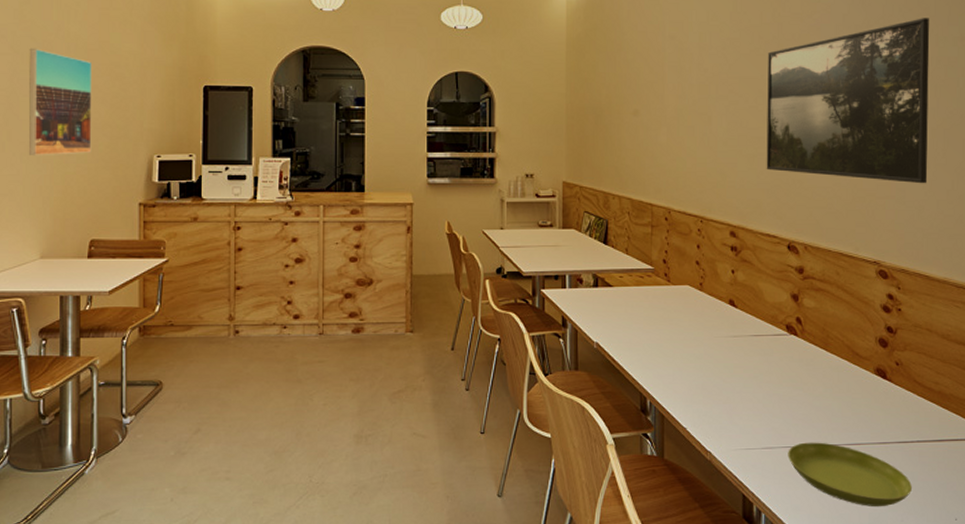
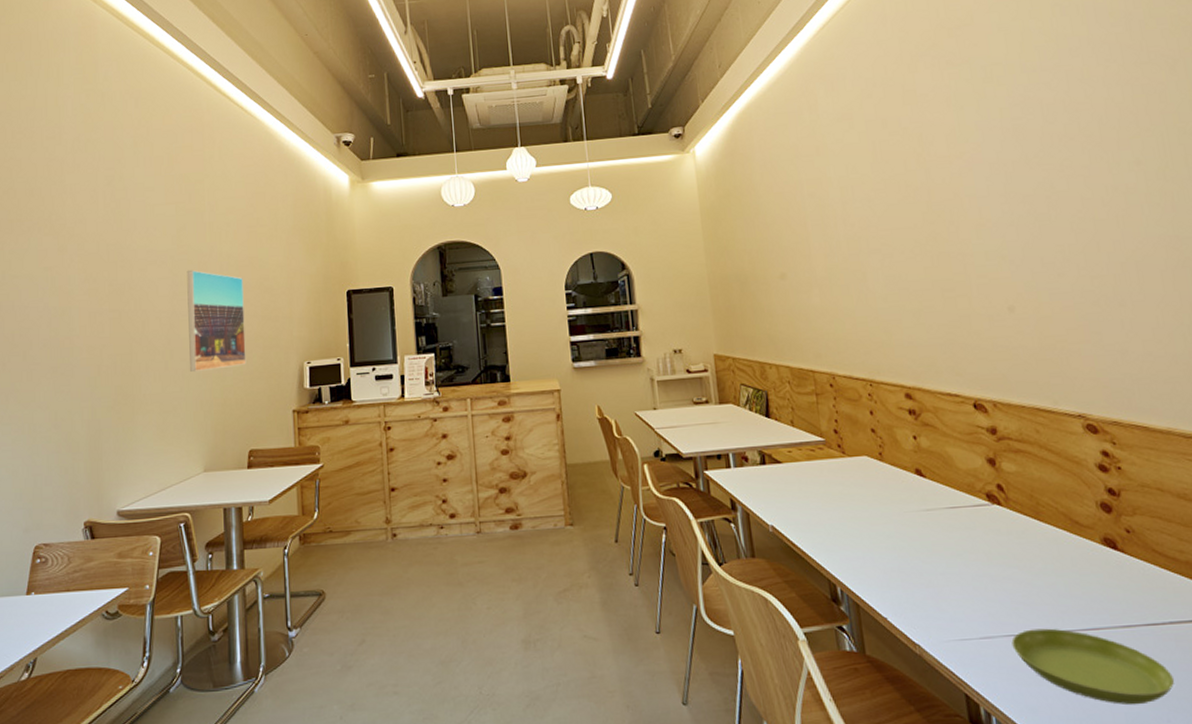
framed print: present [766,18,930,184] -> none [919,145,1127,324]

